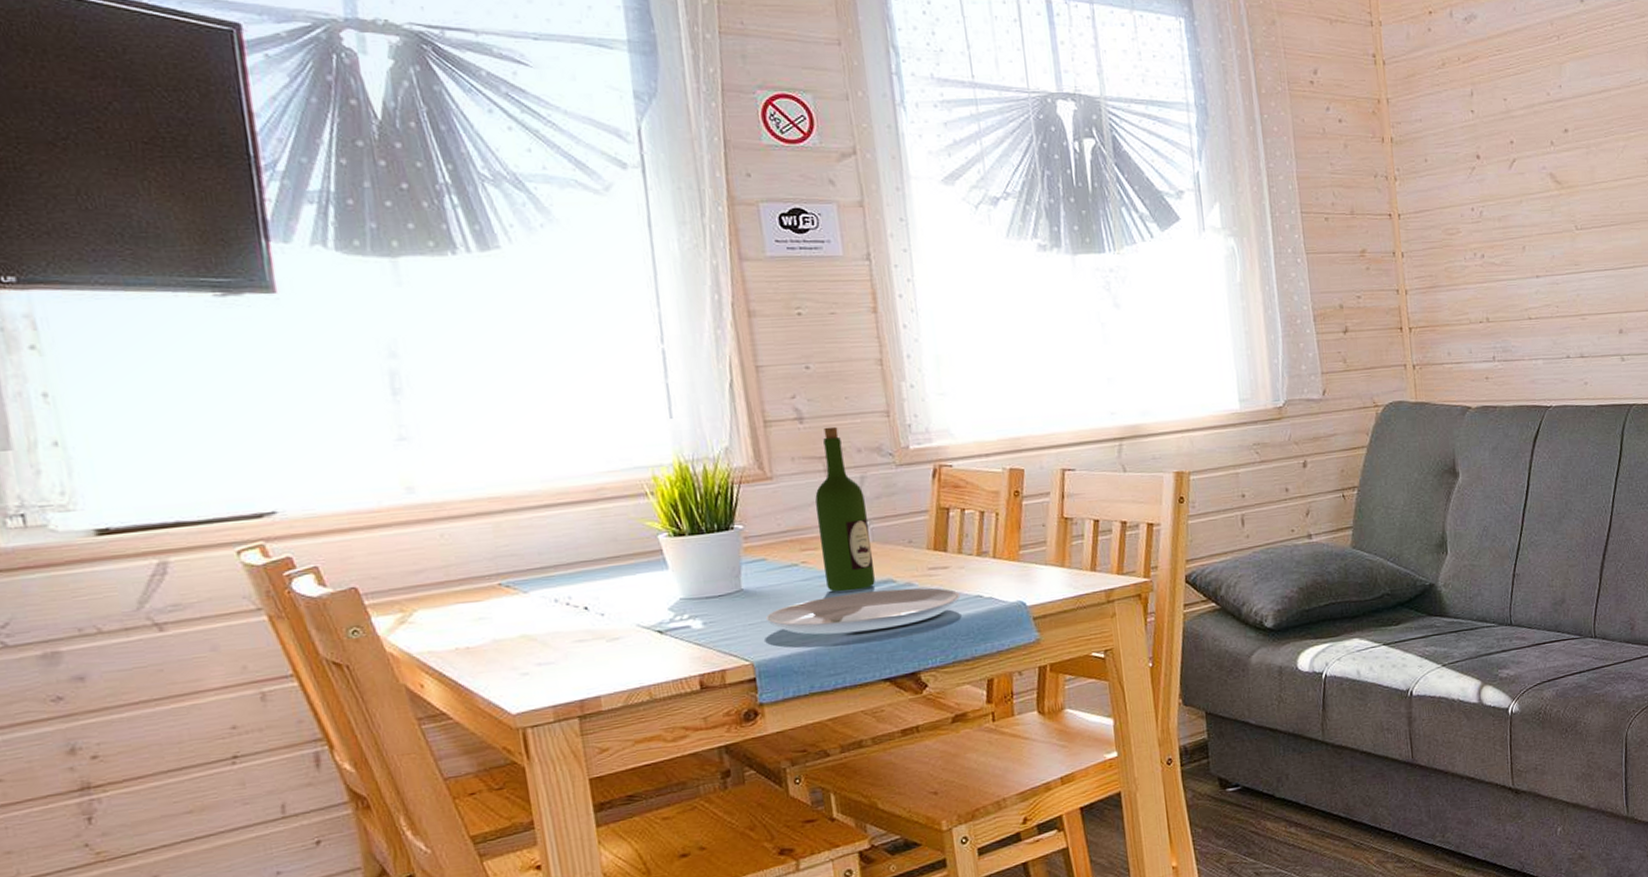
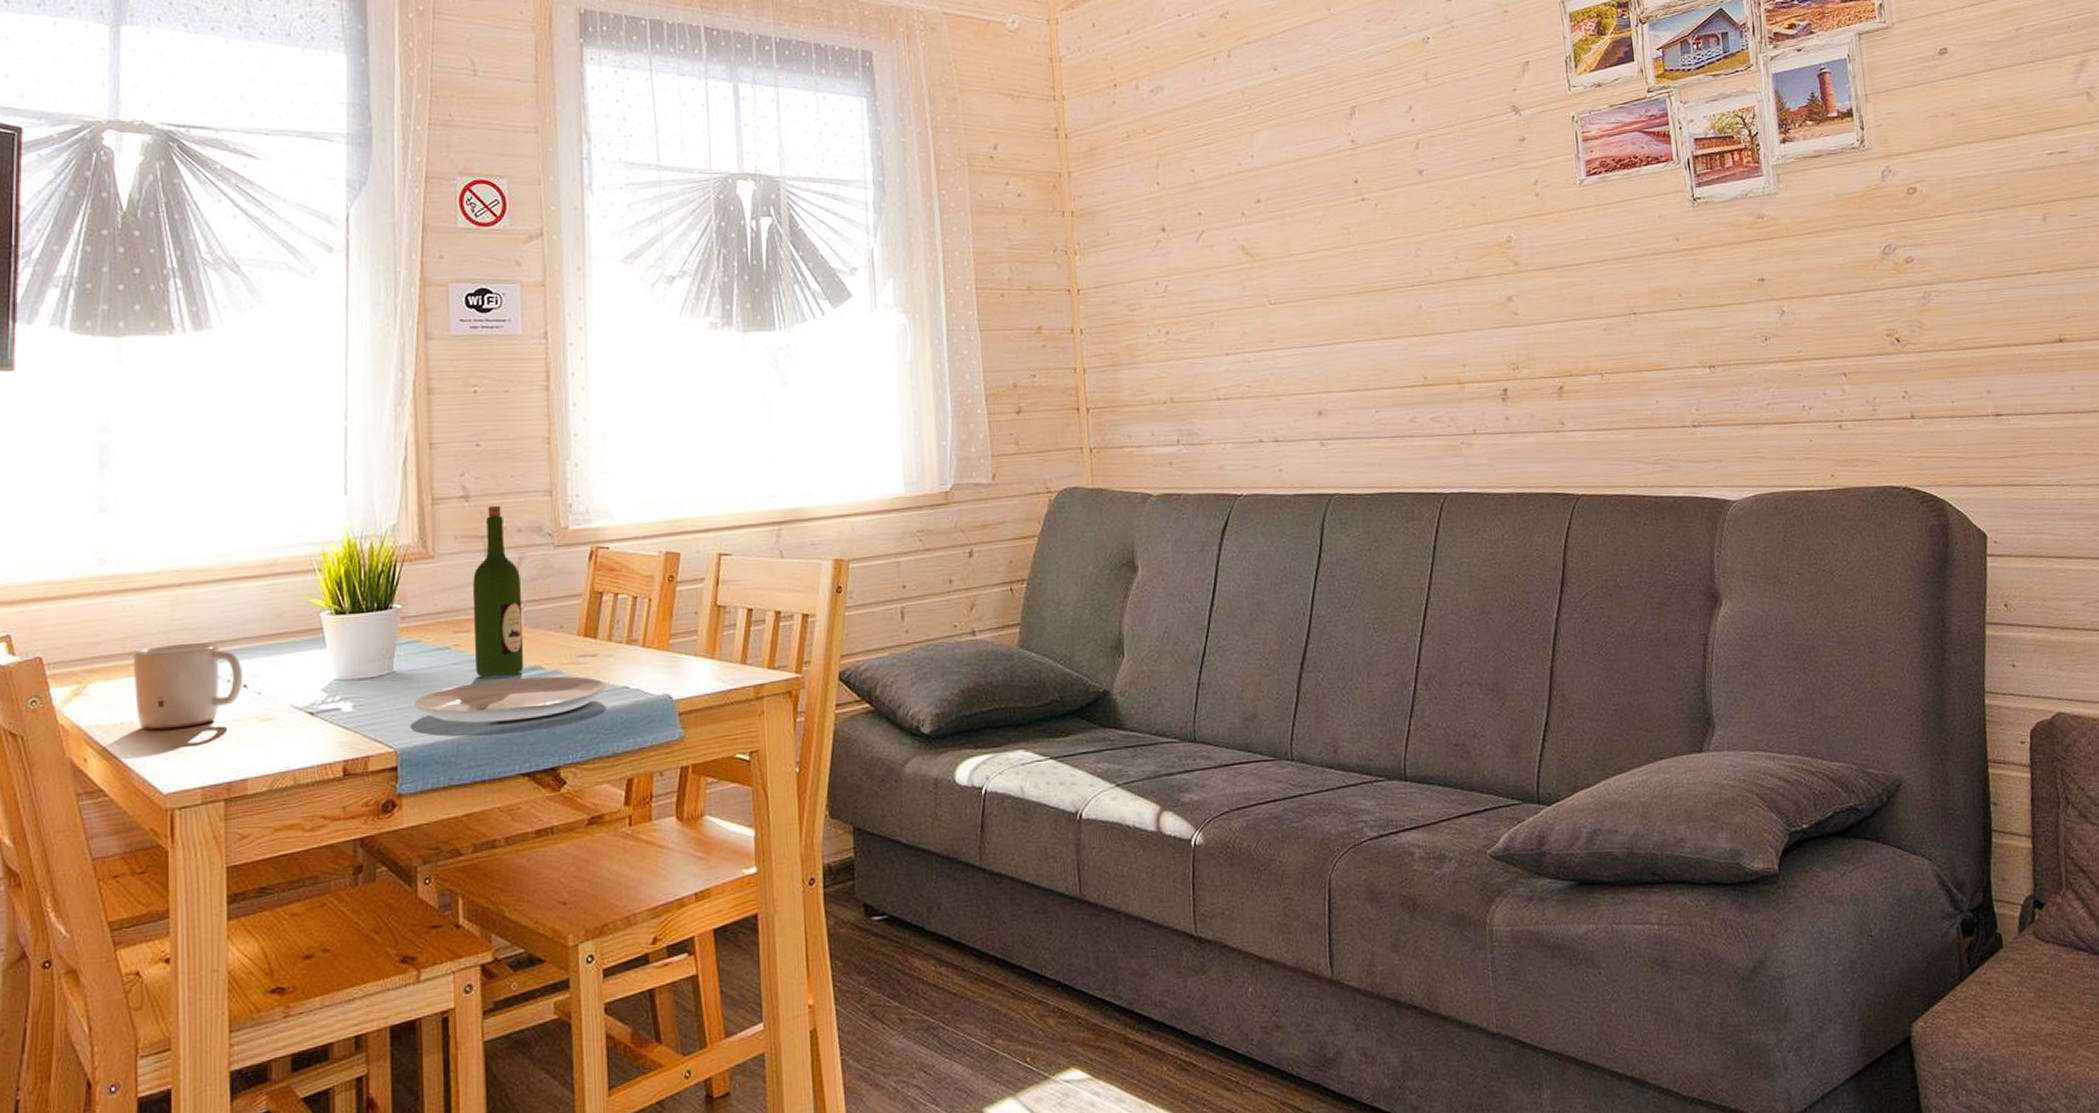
mug: none [458,567,583,654] -> present [132,642,243,730]

